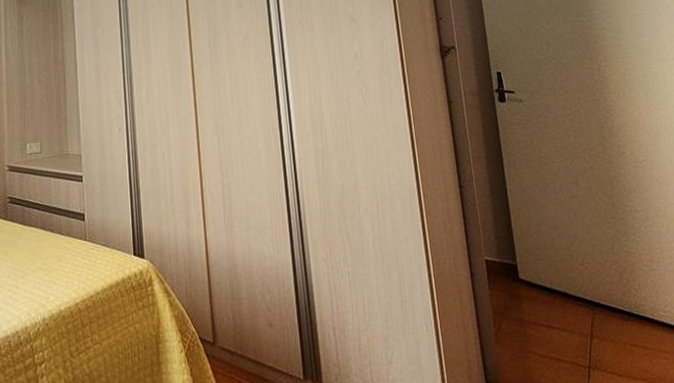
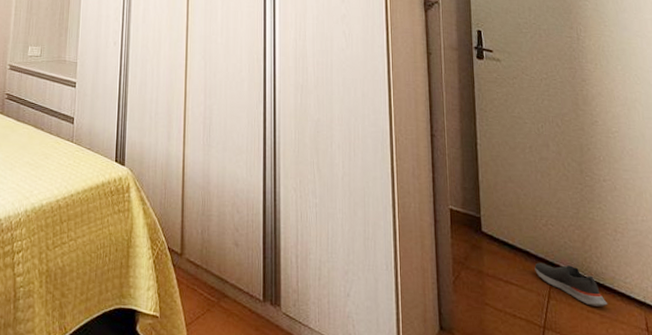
shoe: none [574,301,650,340] -> present [534,262,608,307]

